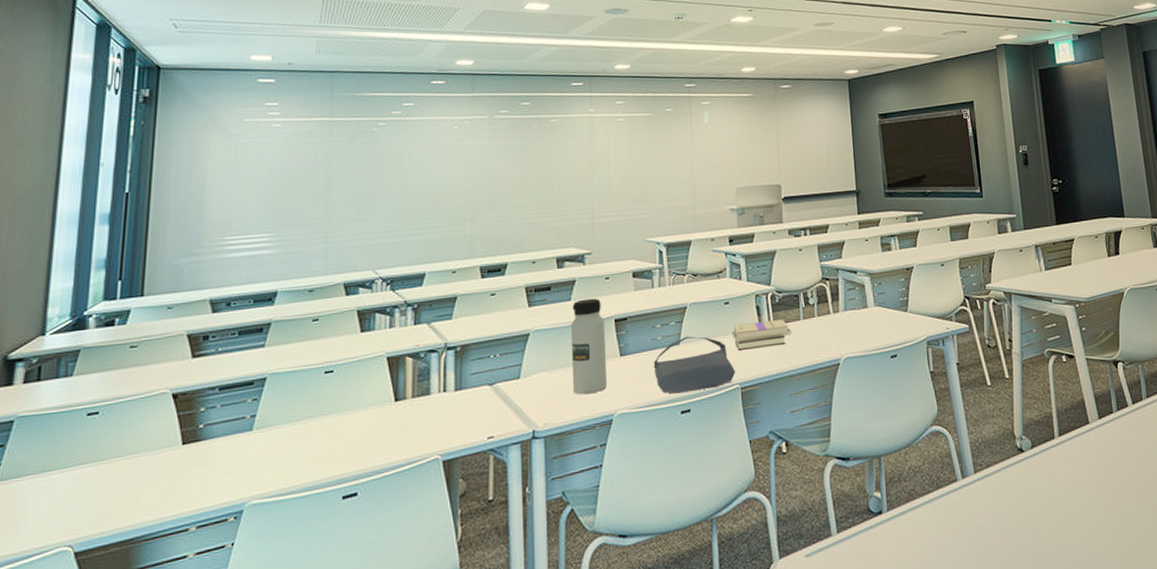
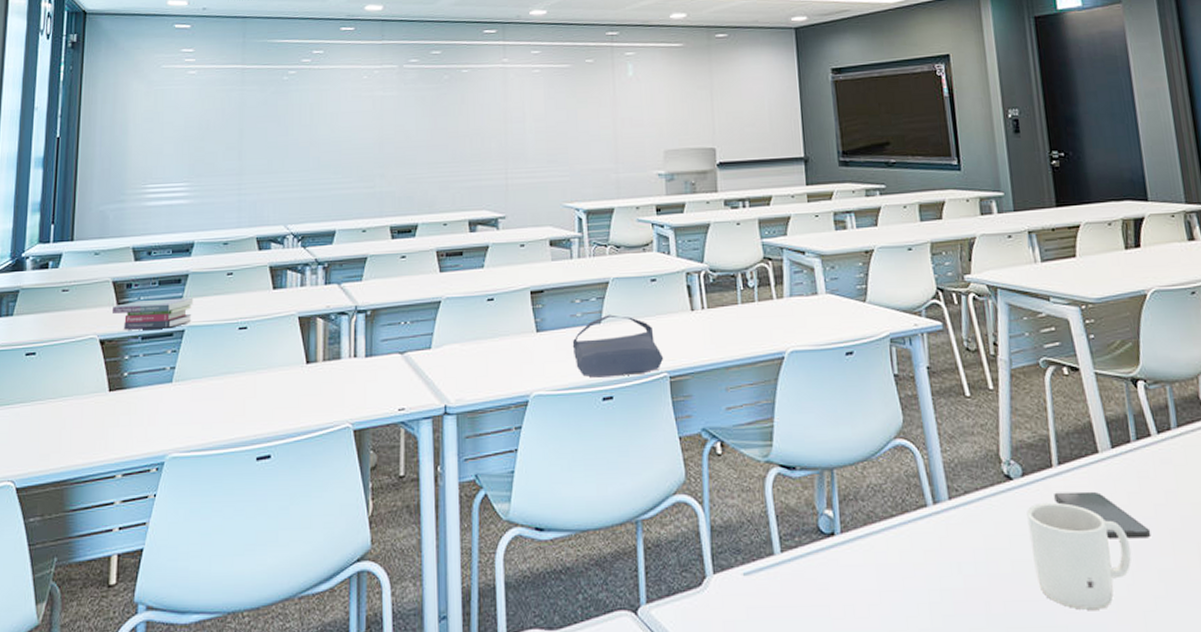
books: none [187,346,276,382] -> present [113,298,194,330]
water bottle: present [570,298,607,395] -> none [483,266,522,371]
books: present [731,319,792,350] -> none [658,302,728,334]
mug: none [1035,467,1115,554] -> present [1027,502,1132,610]
phone: none [1056,455,1129,494] -> present [1054,491,1152,539]

